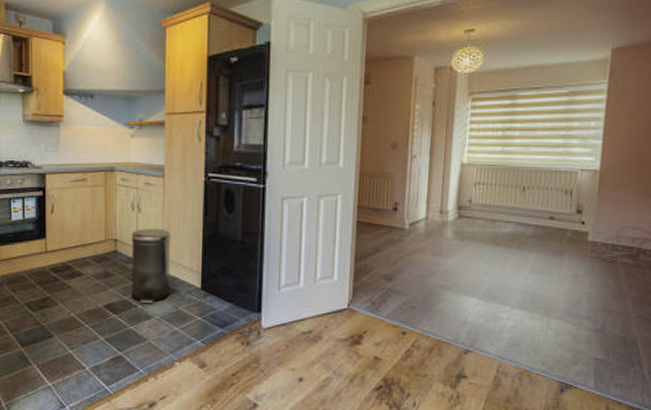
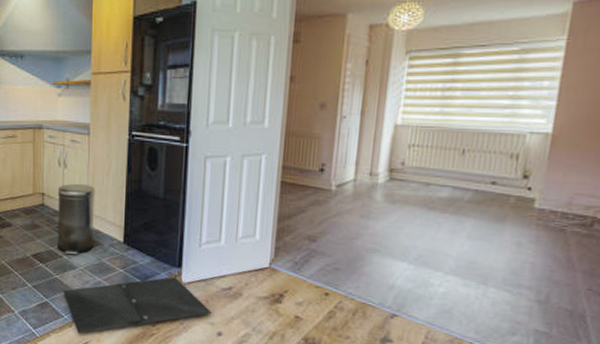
door mat: none [138,323,294,388] -> present [63,277,213,334]

